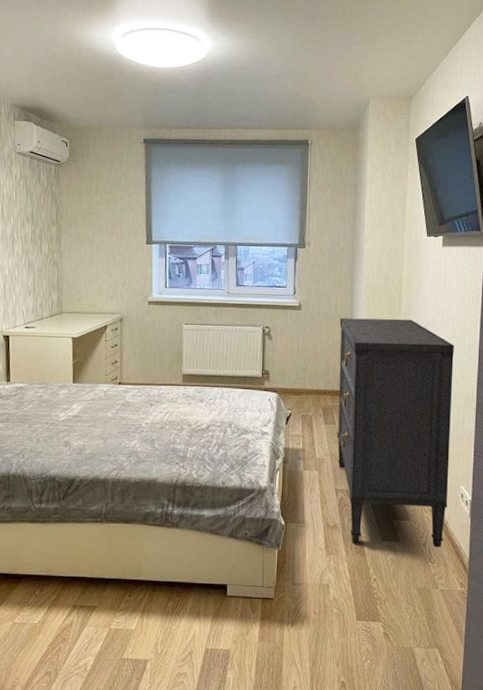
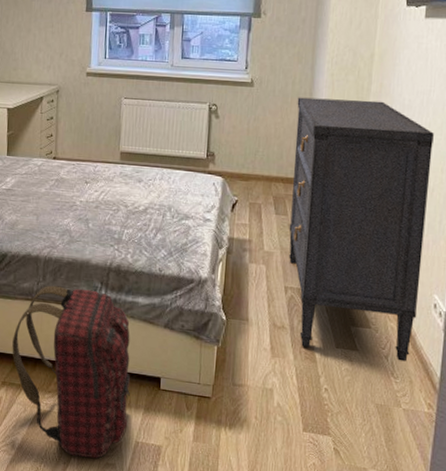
backpack: none [82,506,199,671] -> present [12,285,130,459]

